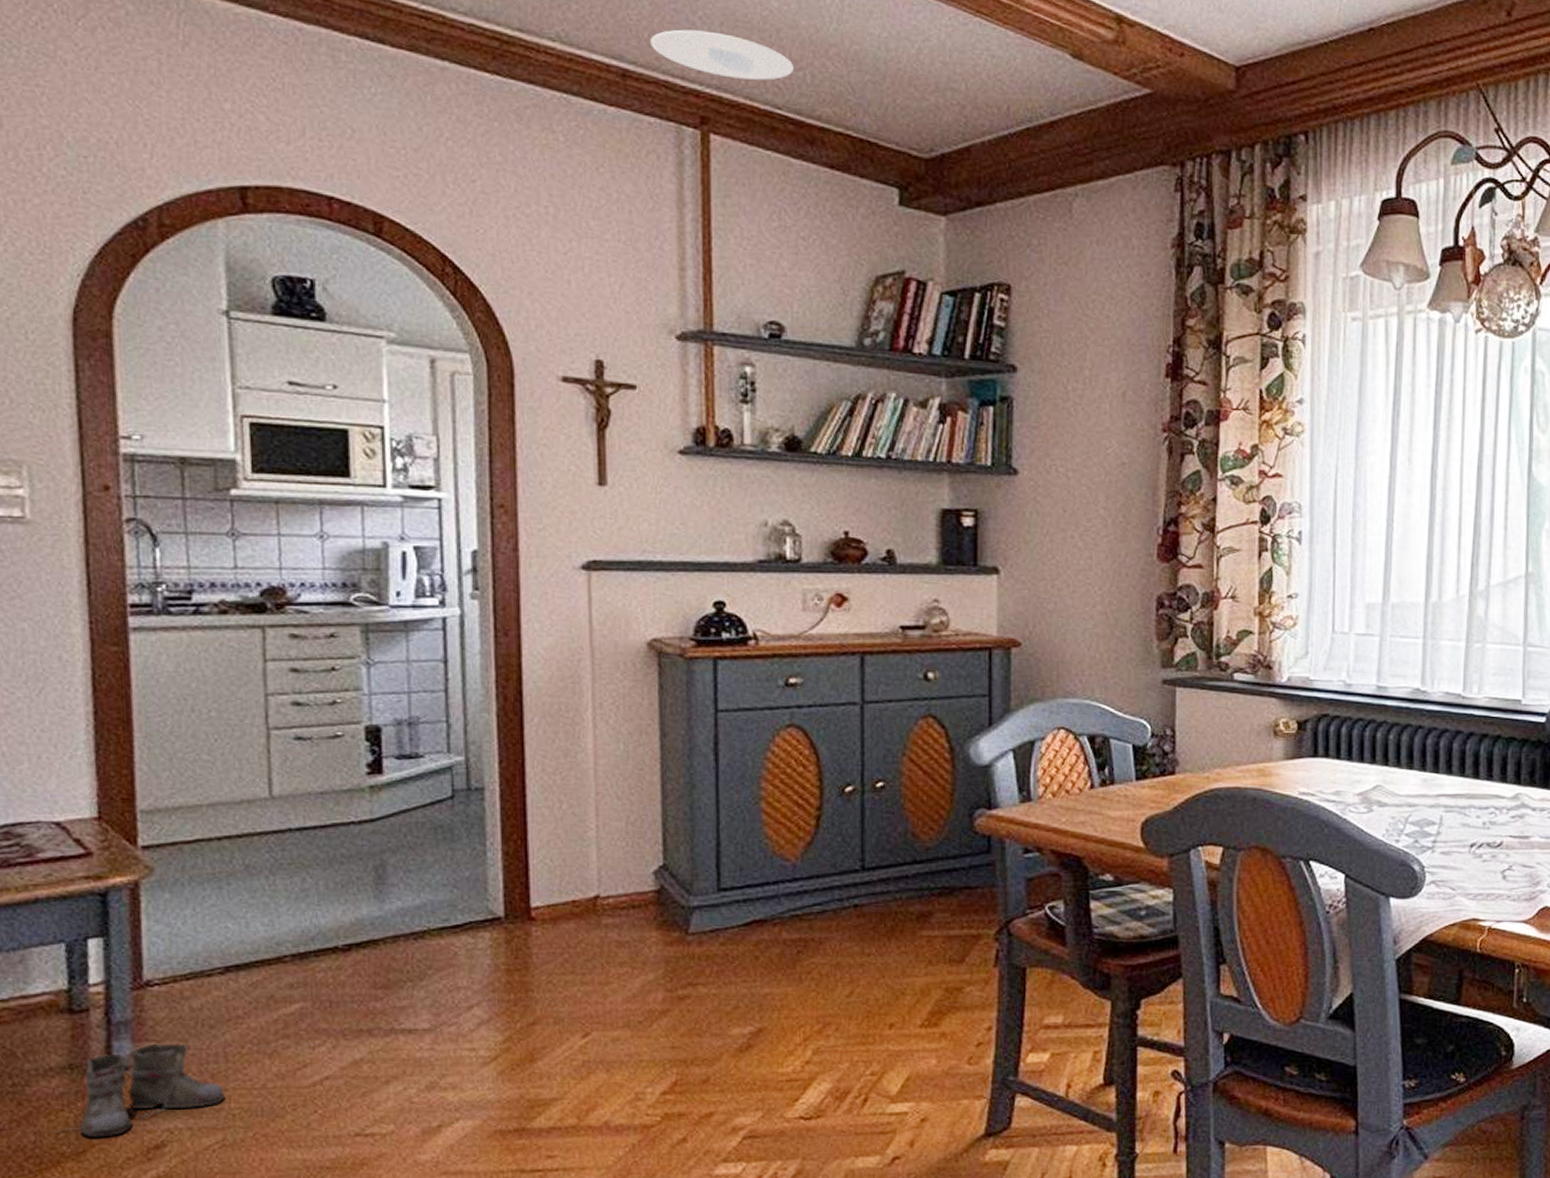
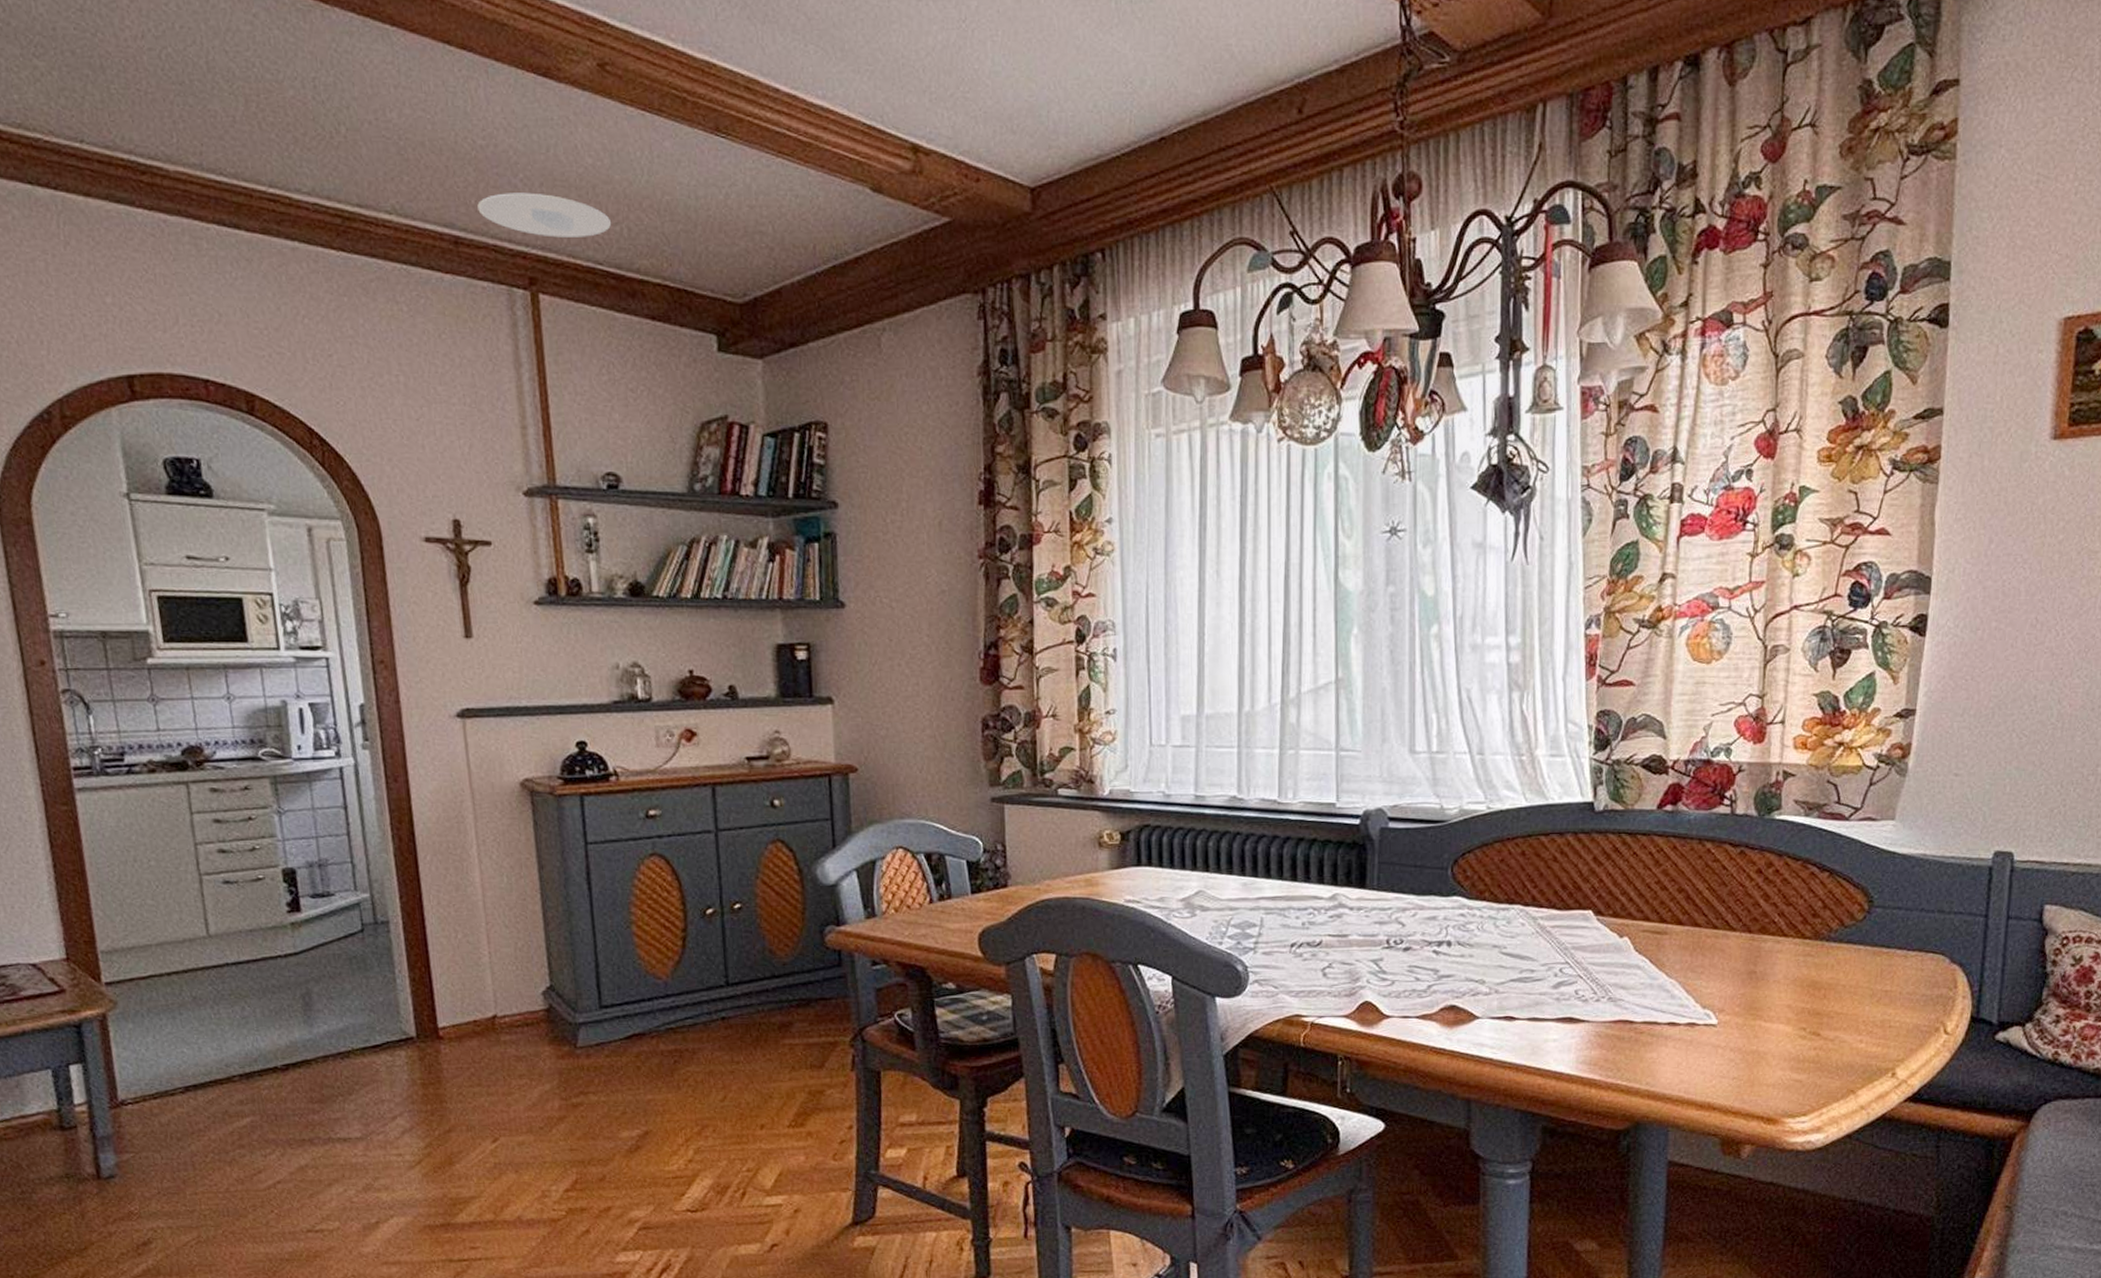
boots: present [54,1043,226,1138] -> none [60,1154,196,1237]

